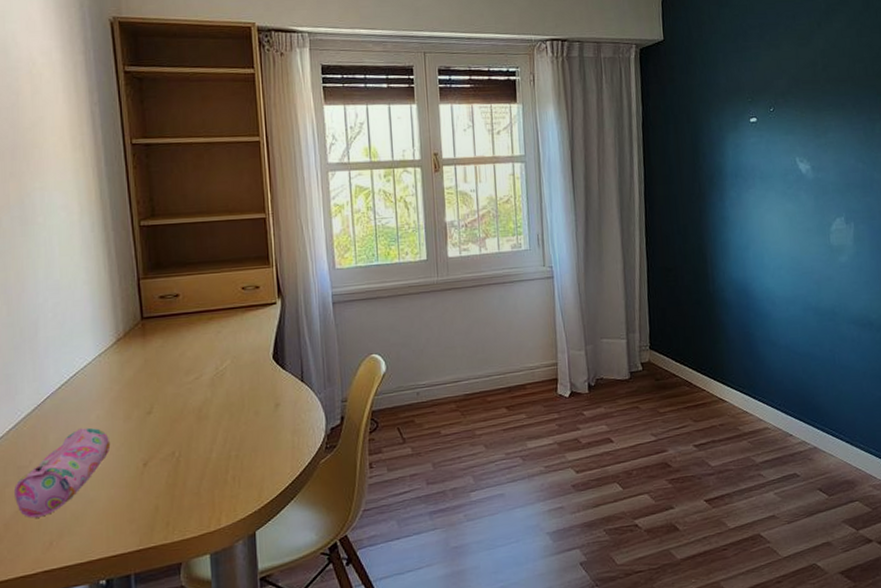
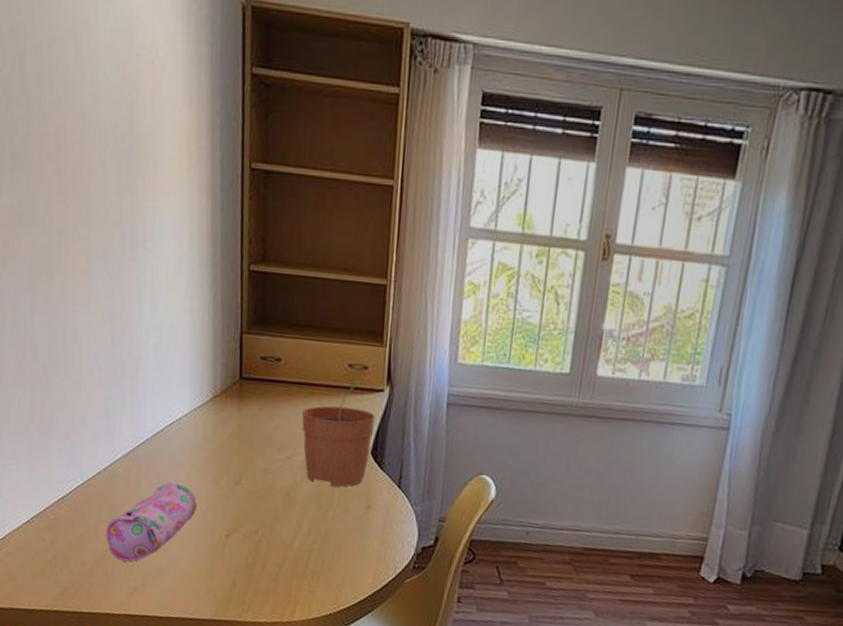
plant pot: none [204,300,272,396] -> present [301,381,376,487]

